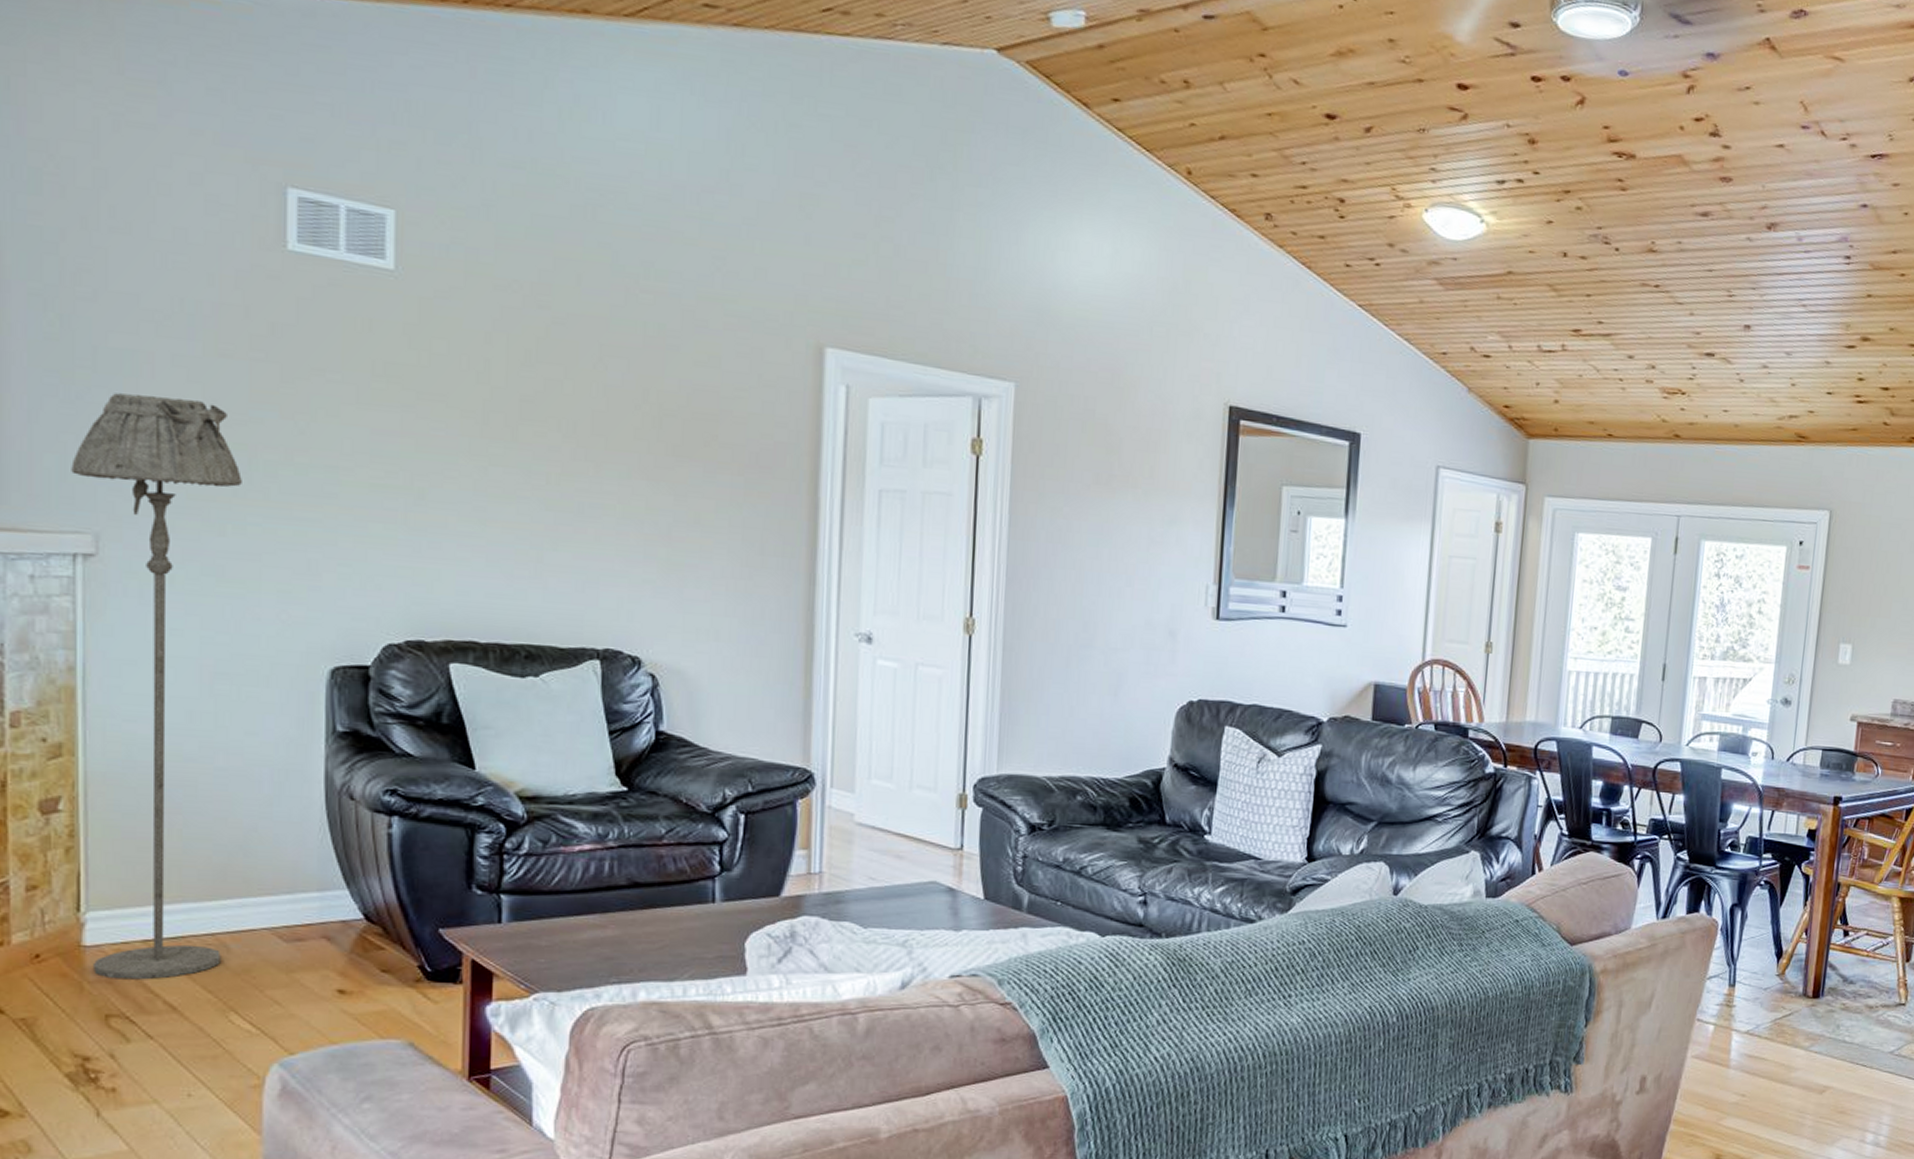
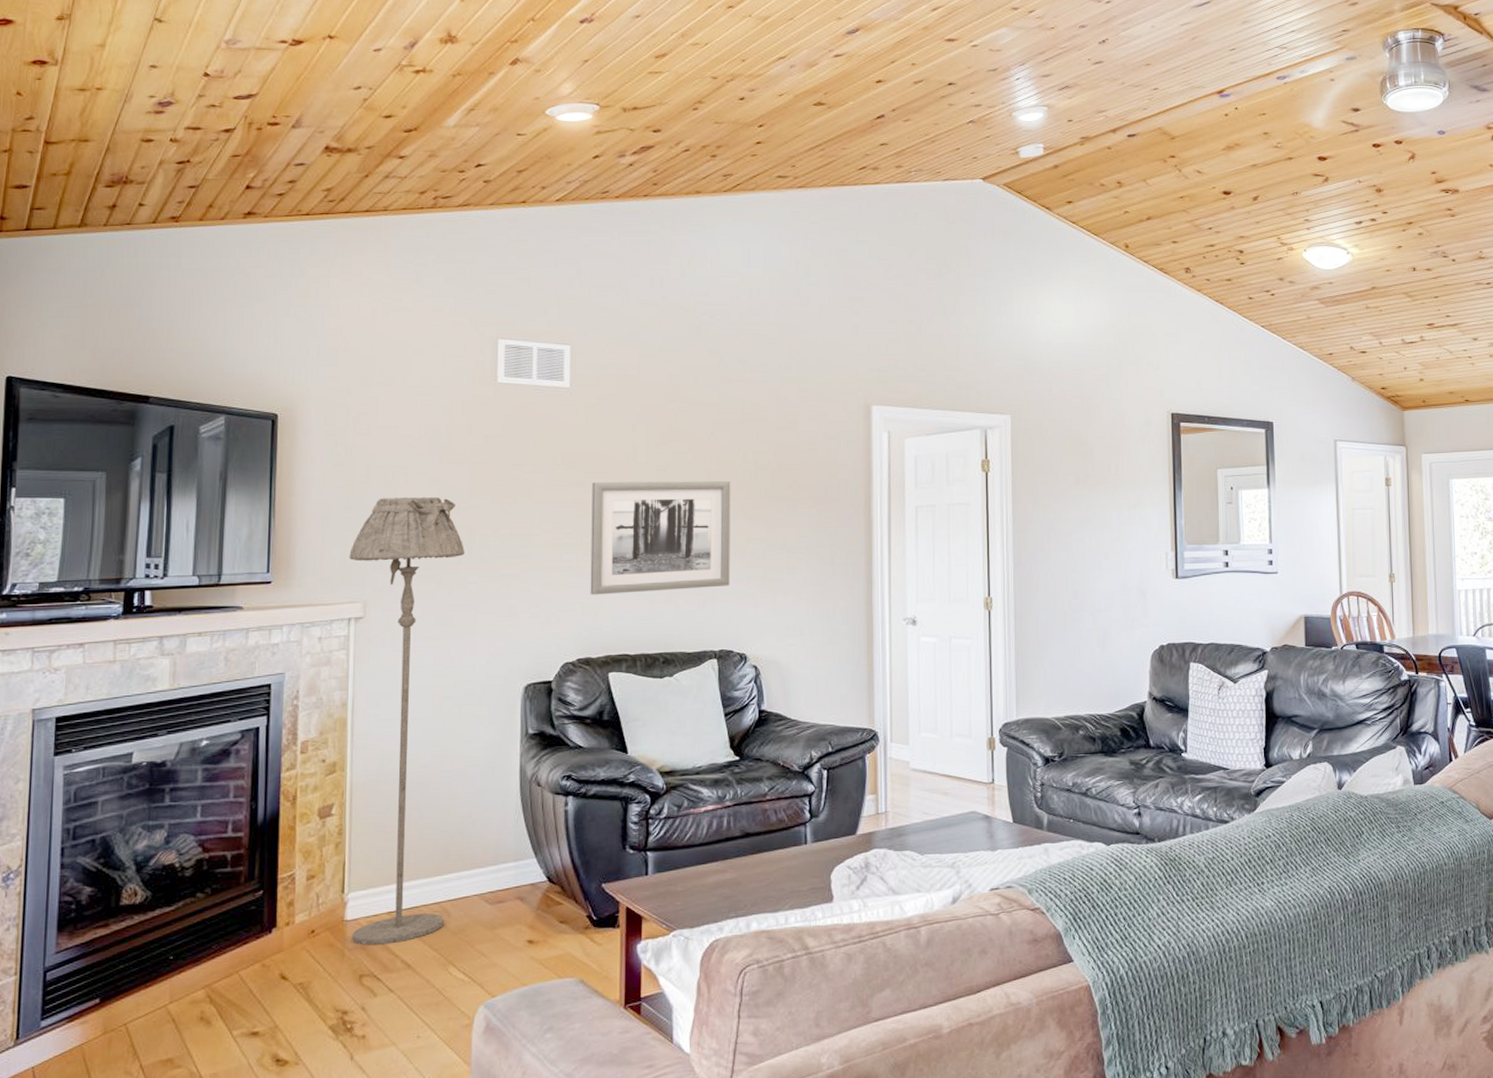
wall art: none [423,406,625,567] -> present [590,480,731,595]

